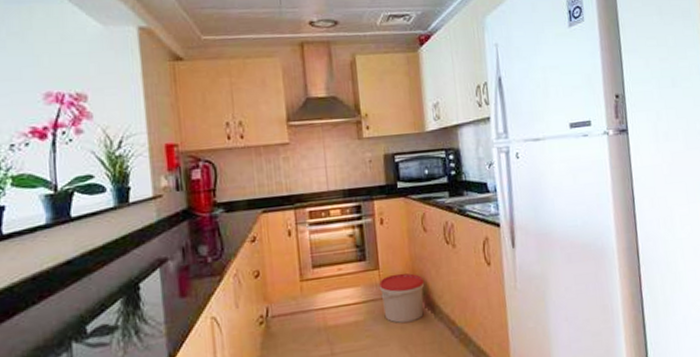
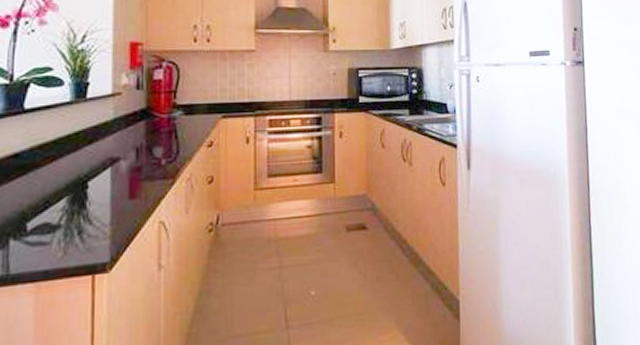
bucket: present [378,273,425,323] -> none [333,188,379,239]

